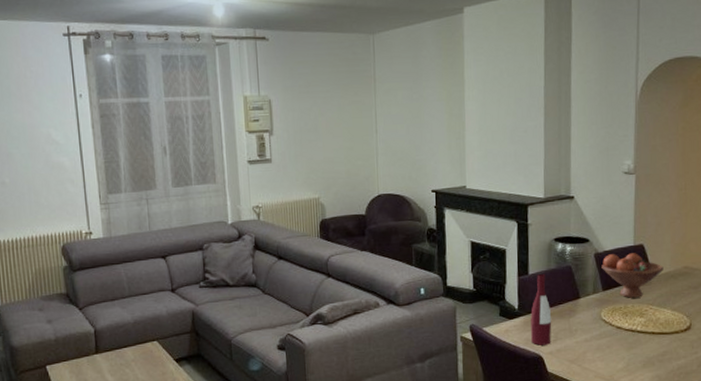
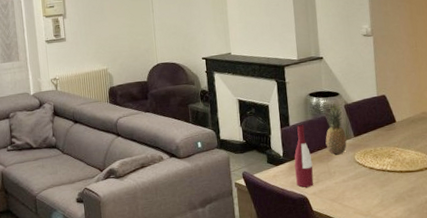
fruit: none [569,251,594,311] -> present [325,103,347,155]
fruit bowl: present [601,253,664,298] -> none [351,103,405,142]

